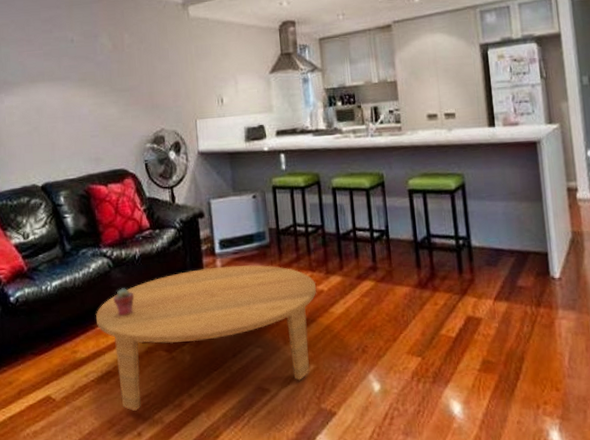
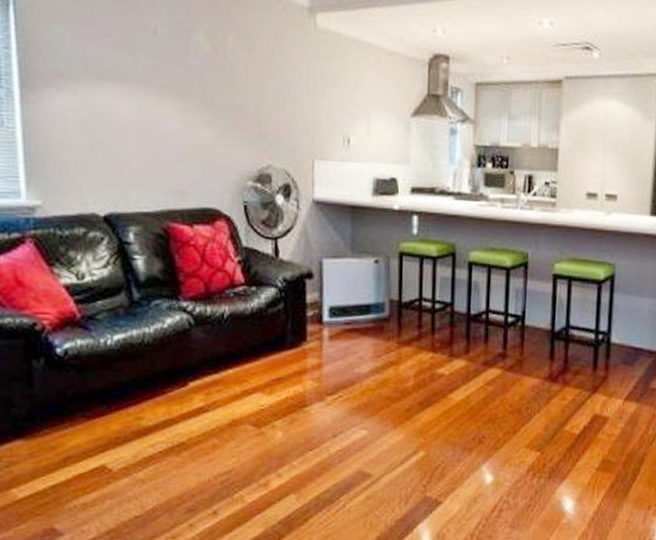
coffee table: present [95,265,317,411] -> none [168,336,437,488]
potted succulent: present [113,288,134,316] -> none [192,350,219,382]

